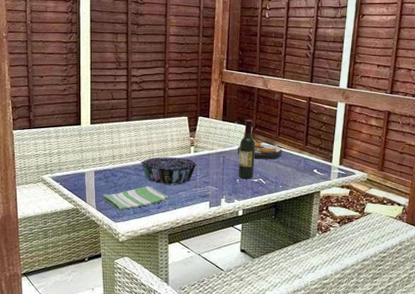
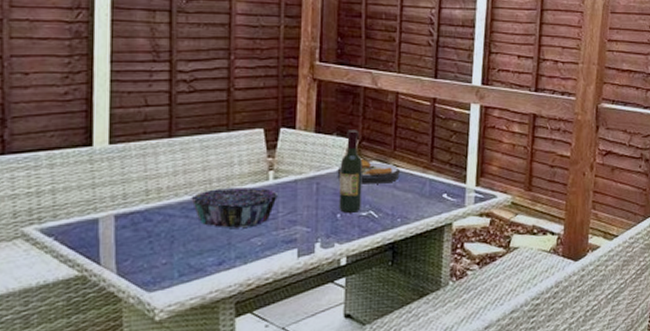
dish towel: present [102,186,168,211] -> none [127,232,234,273]

